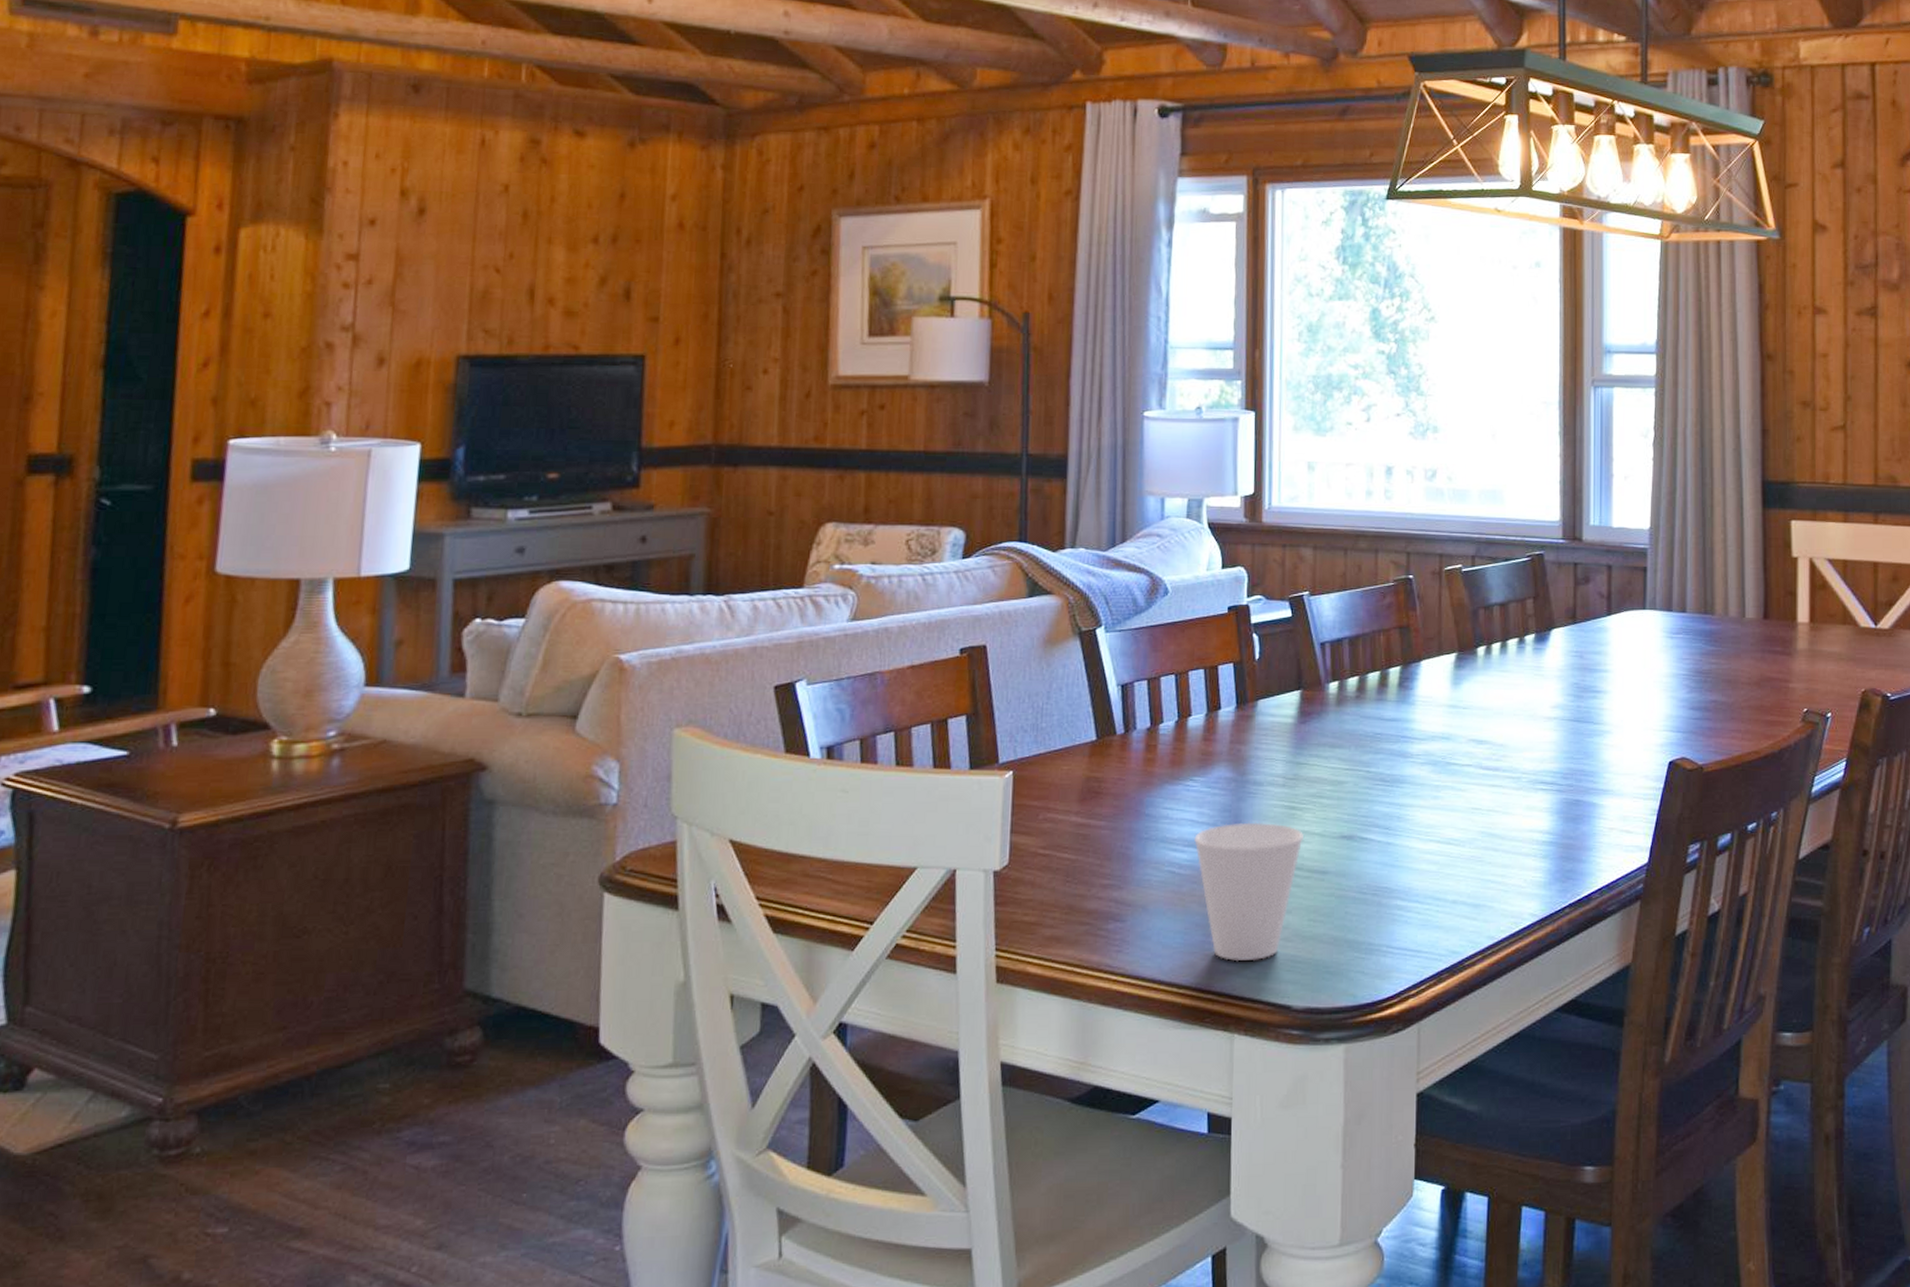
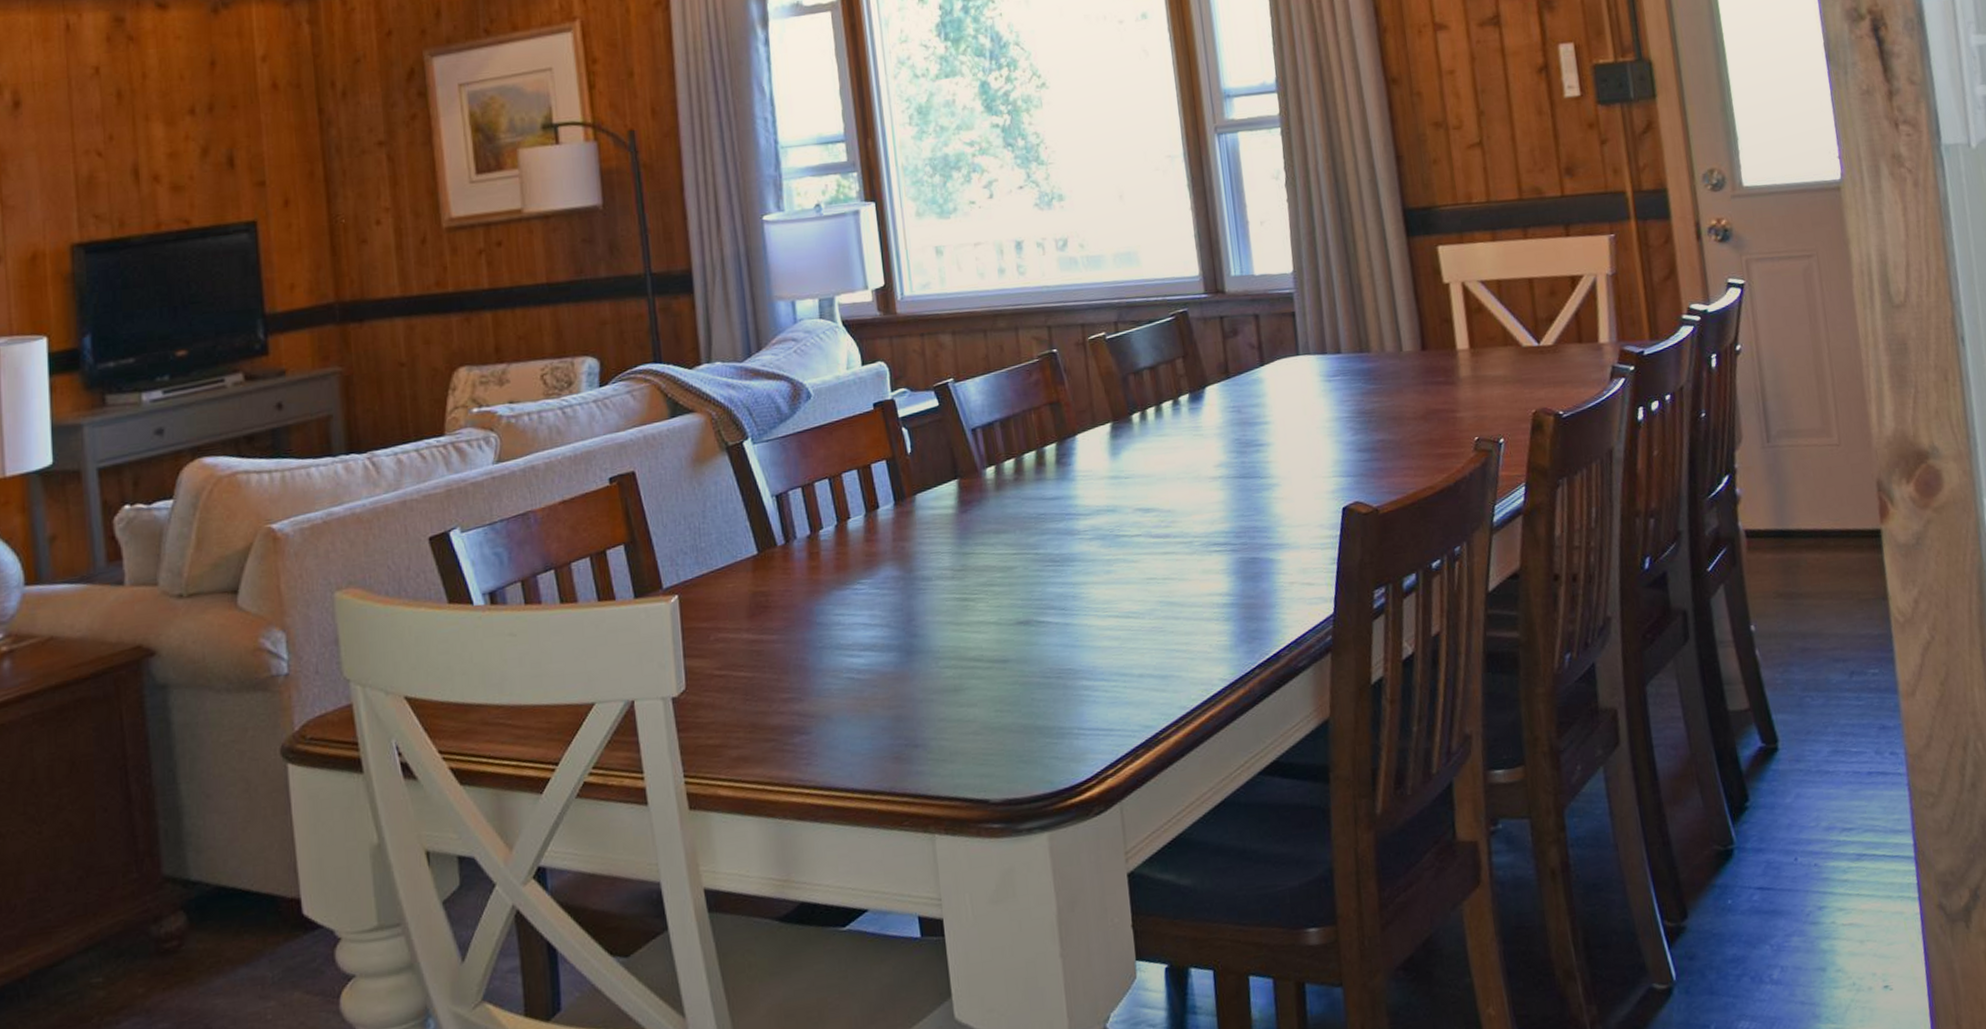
cup: present [1194,822,1303,962] -> none [869,617,980,761]

